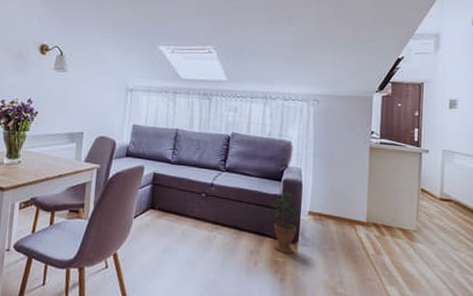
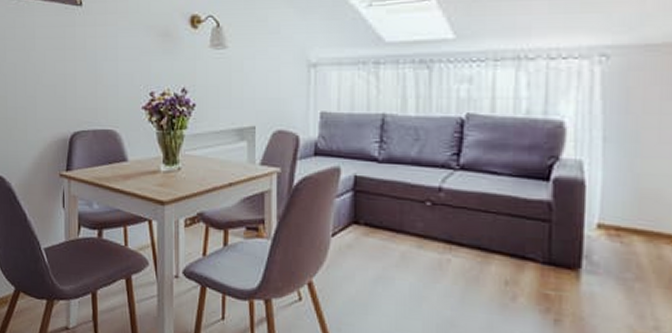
potted plant: present [271,190,298,254] -> none [534,193,580,285]

